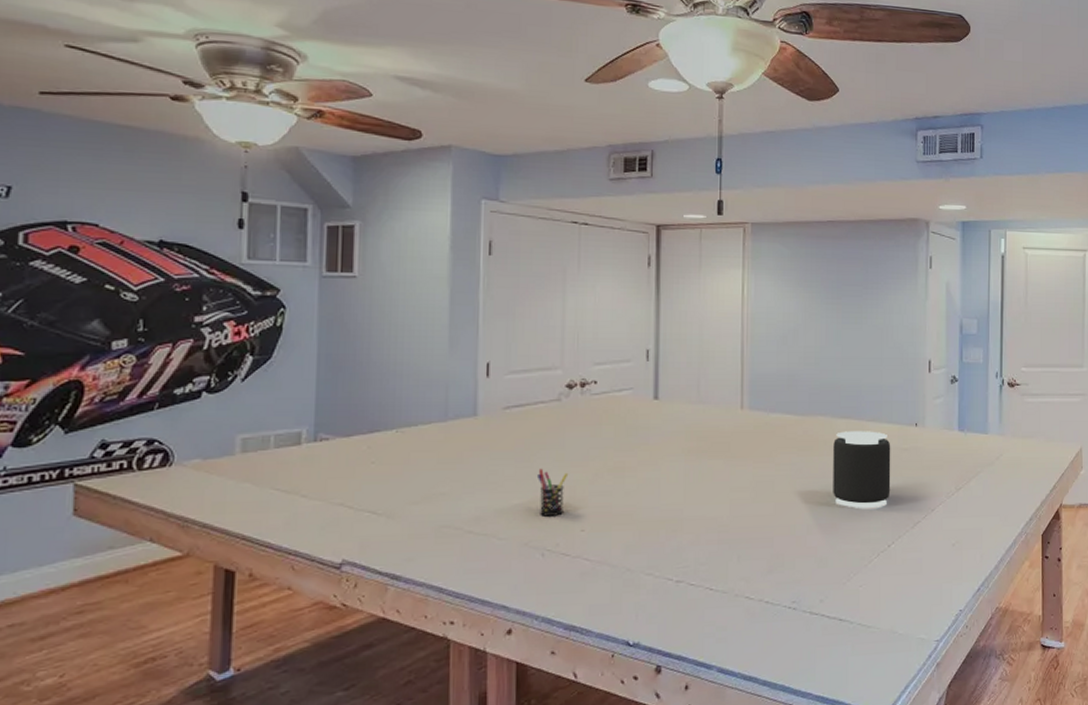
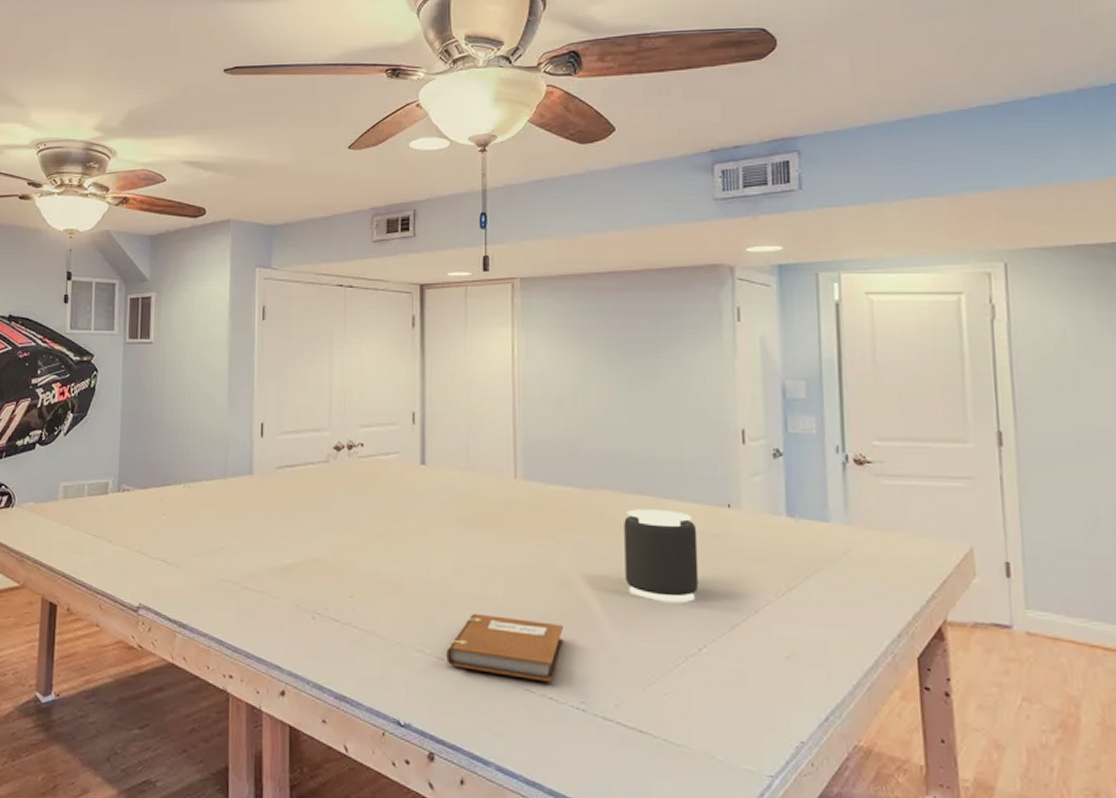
pen holder: present [536,468,569,516] -> none [307,530,338,579]
notebook: none [675,534,779,589] -> present [447,613,563,683]

